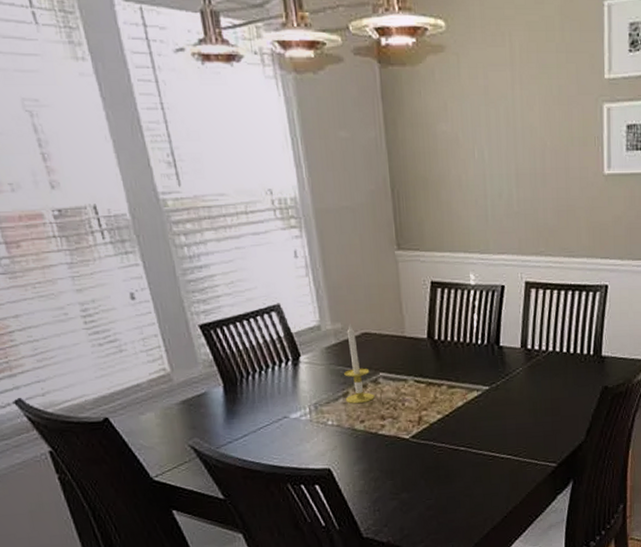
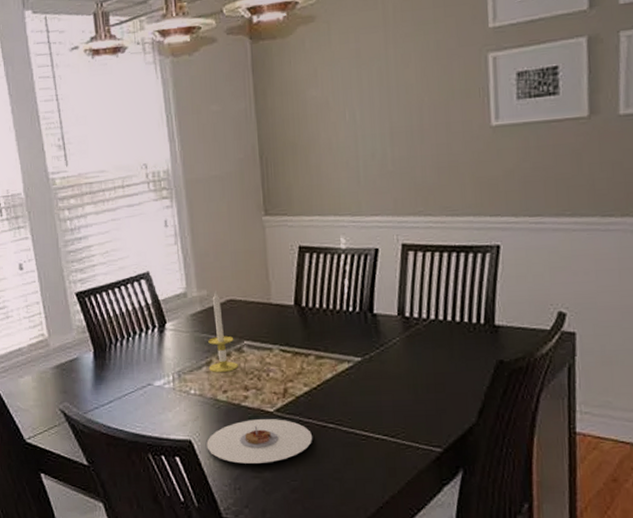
plate: none [345,445,446,488] -> present [206,419,313,464]

